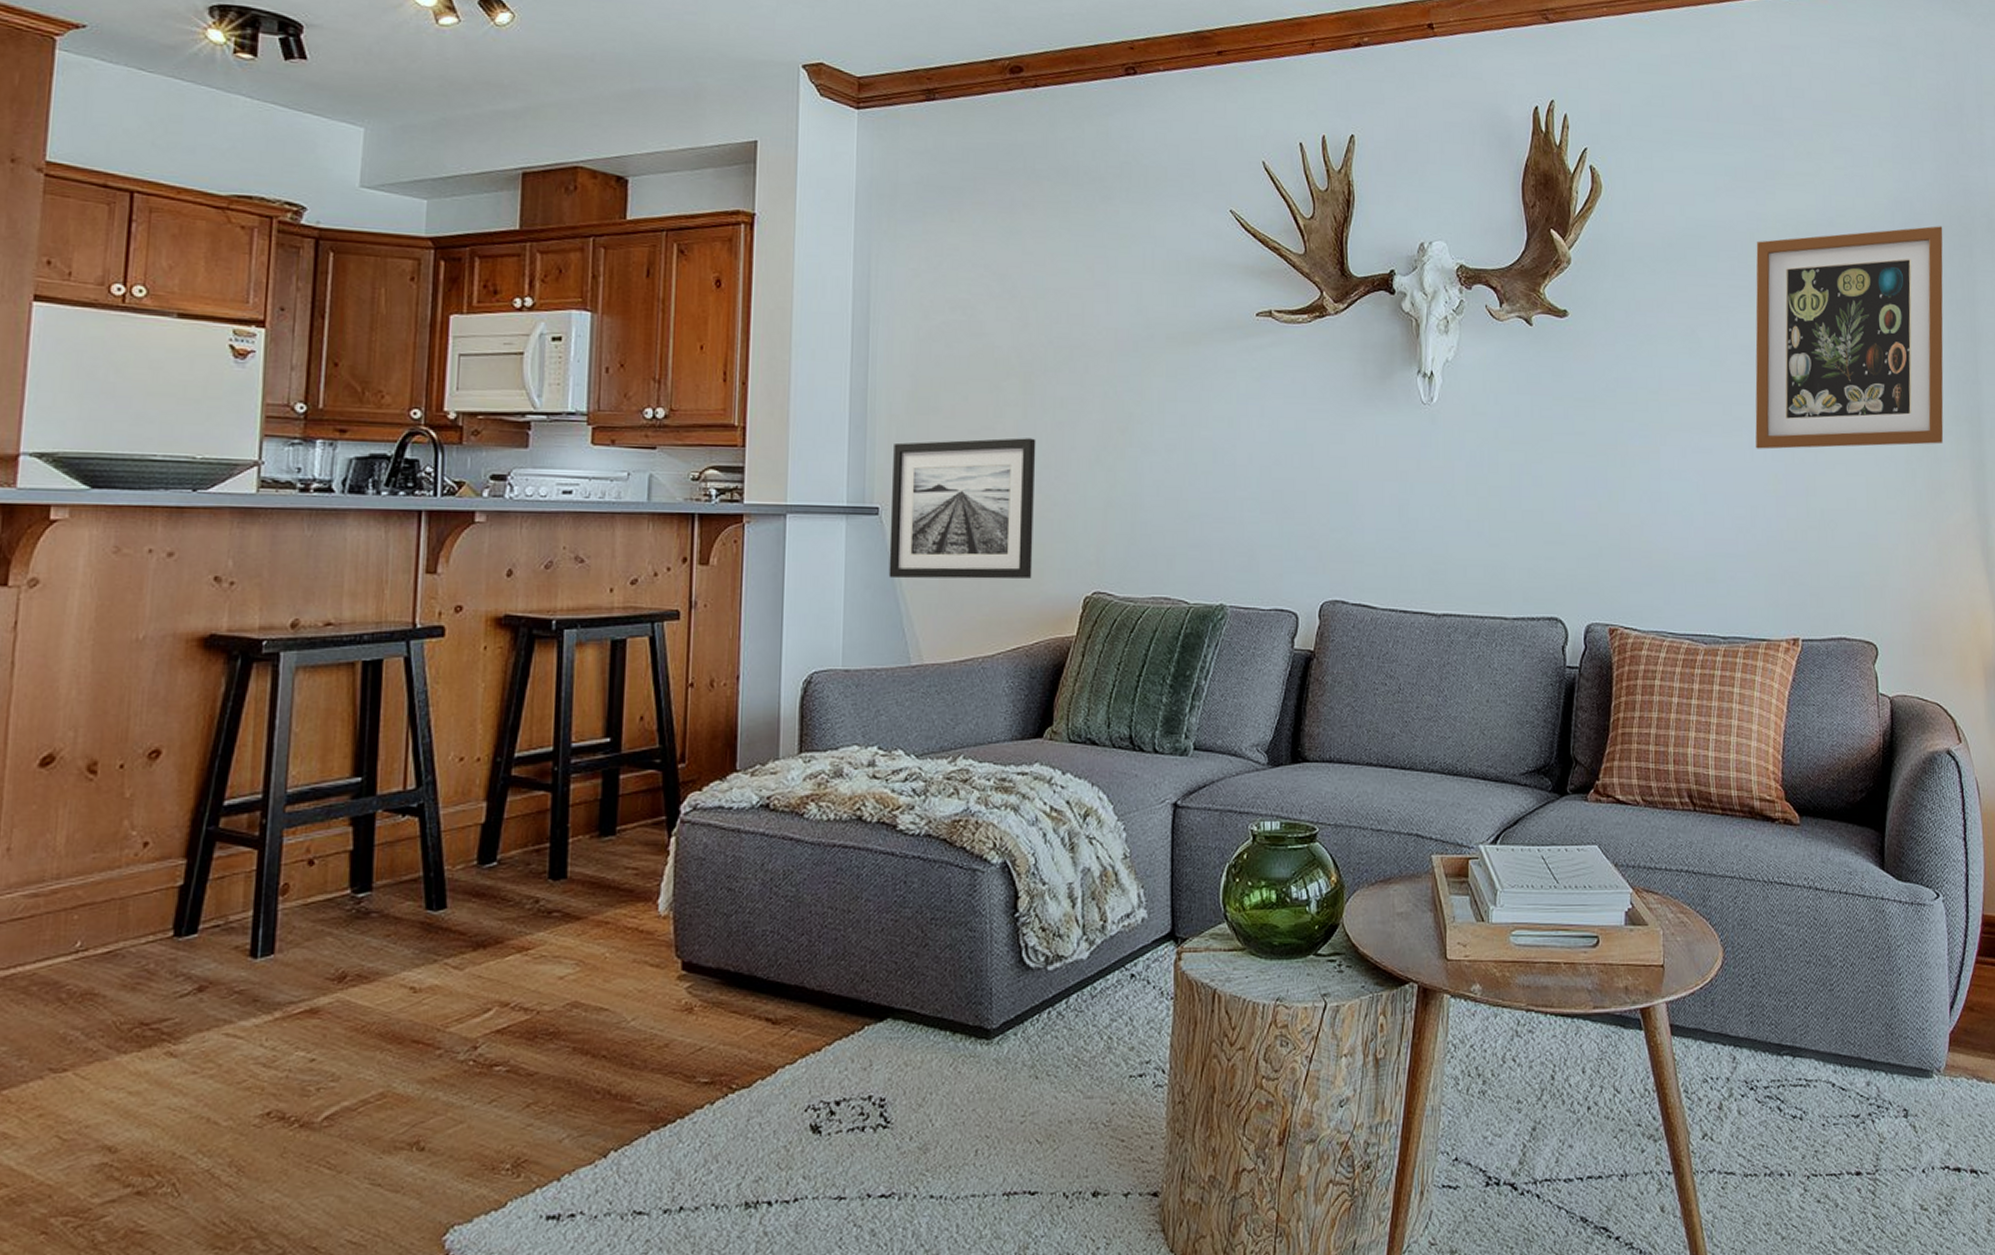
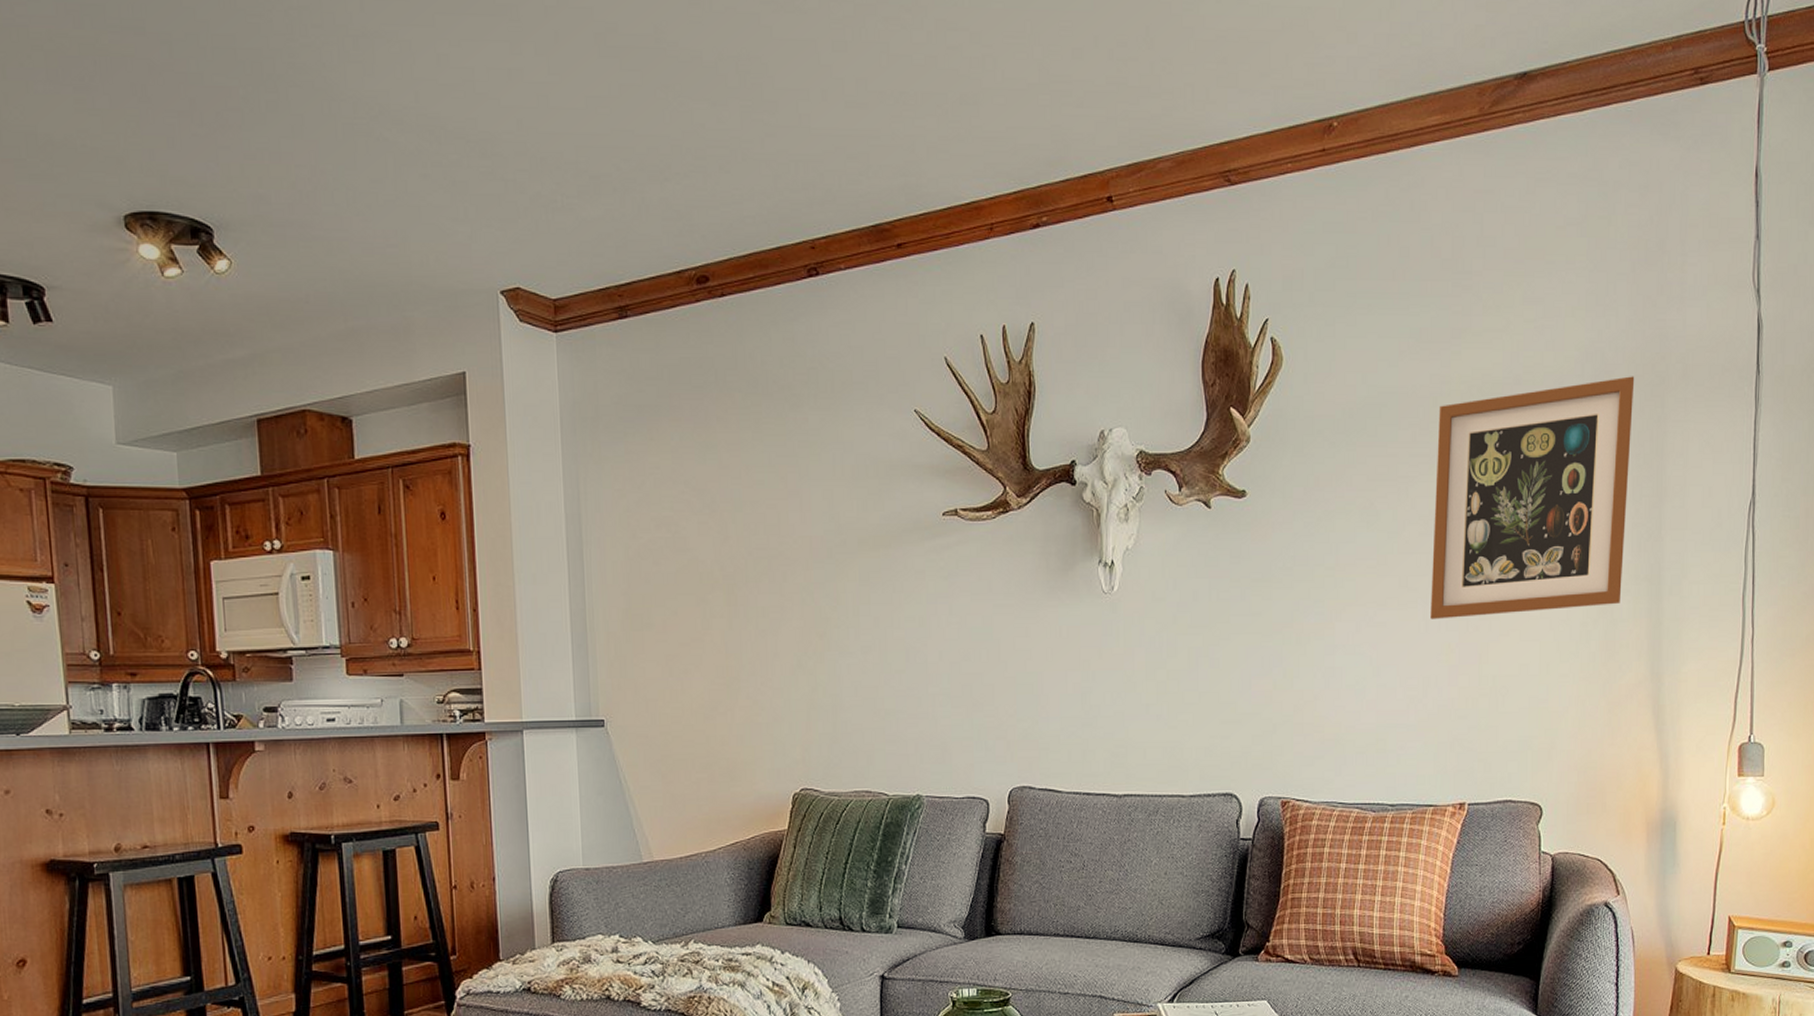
wall art: present [888,438,1036,579] -> none [613,647,745,785]

